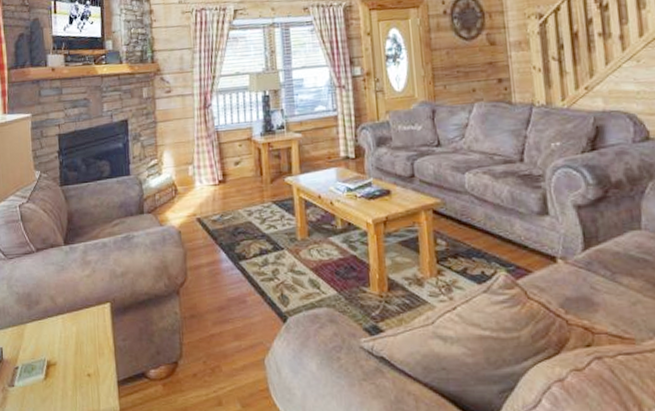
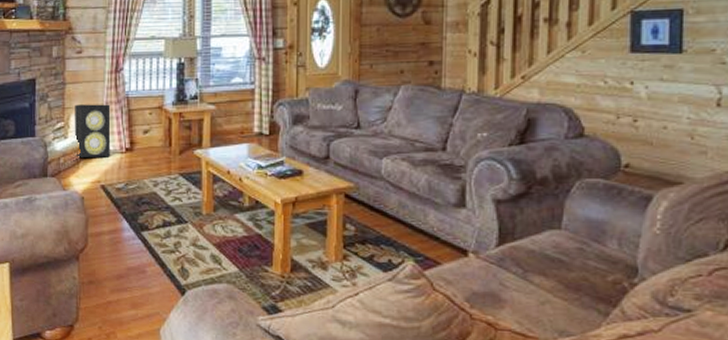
speaker: none [167,139,204,192] -> present [75,104,111,157]

